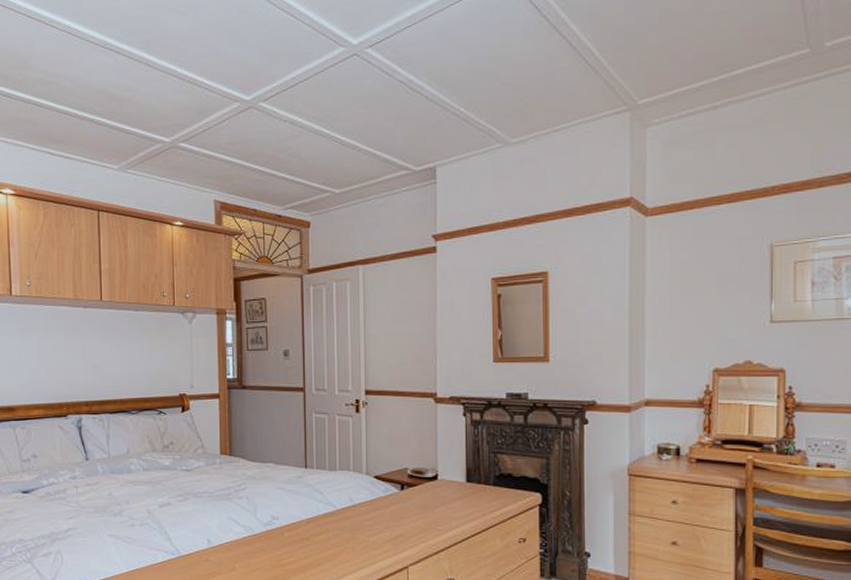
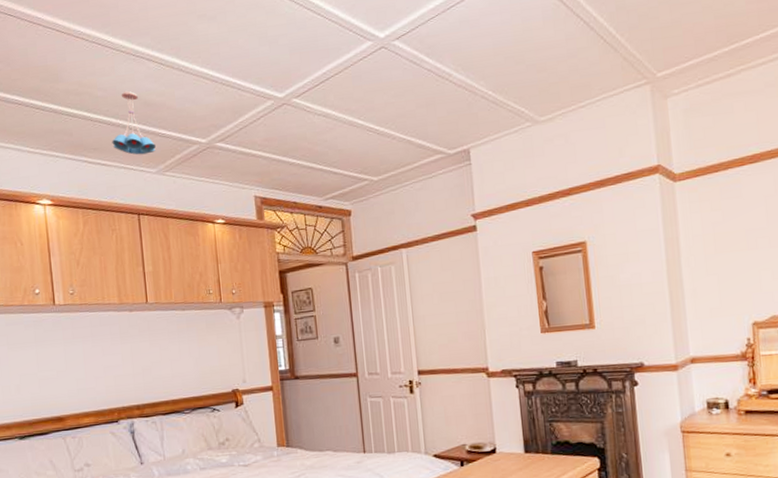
ceiling light fixture: none [76,83,119,150] -> present [112,91,156,155]

